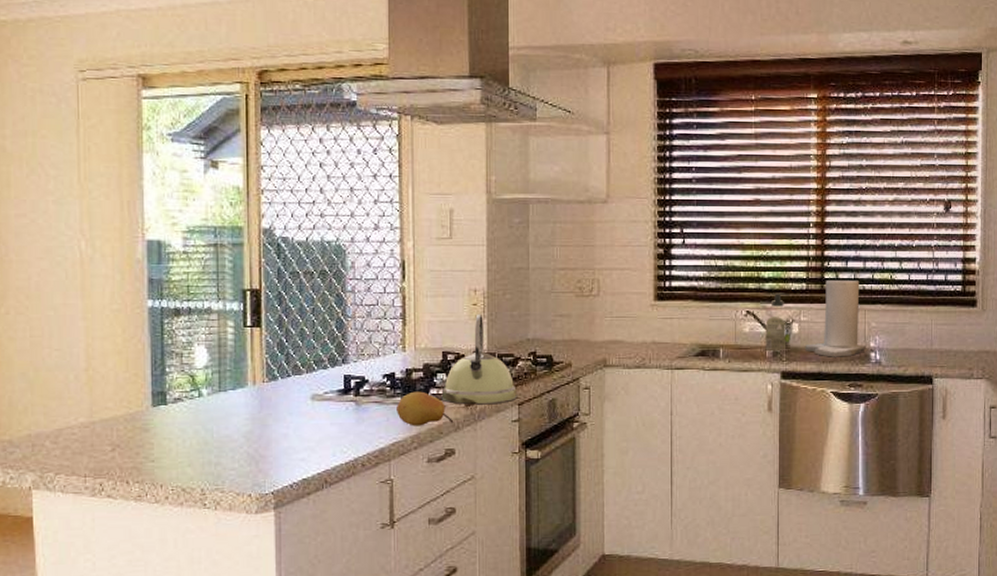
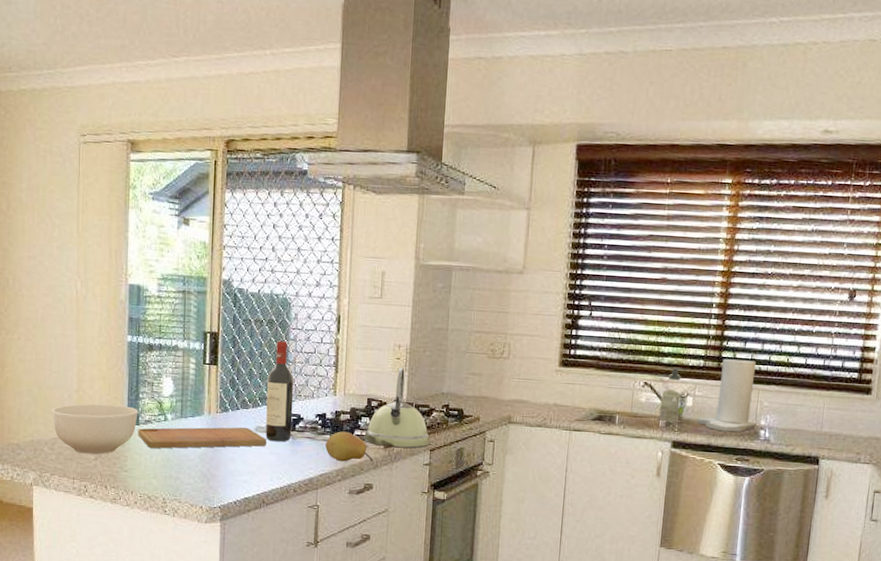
bowl: none [52,383,165,445] -> present [51,403,138,454]
cutting board: none [166,396,326,432] -> present [138,427,267,449]
wine bottle: none [323,294,356,410] -> present [265,341,294,442]

